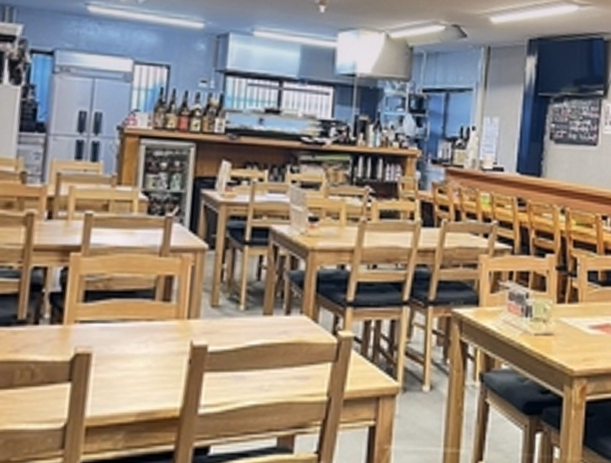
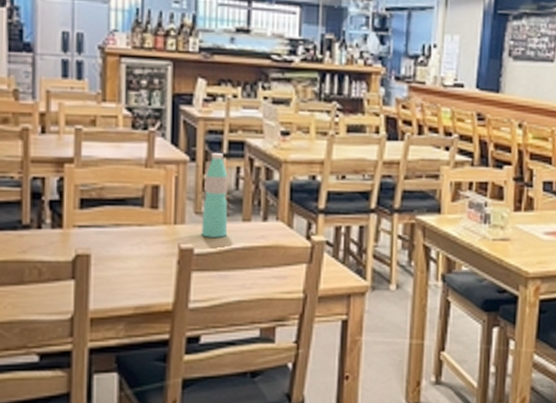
water bottle: none [216,239,250,334] -> present [201,152,229,238]

